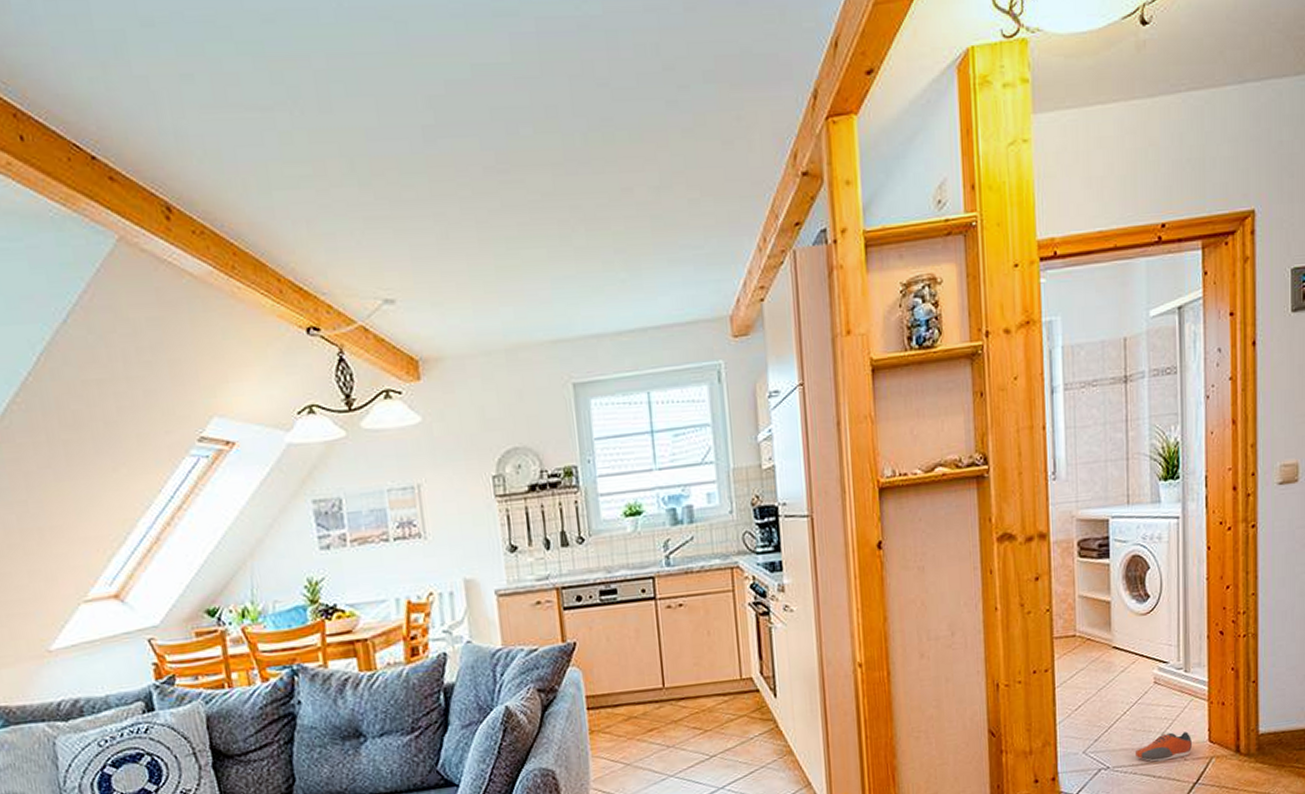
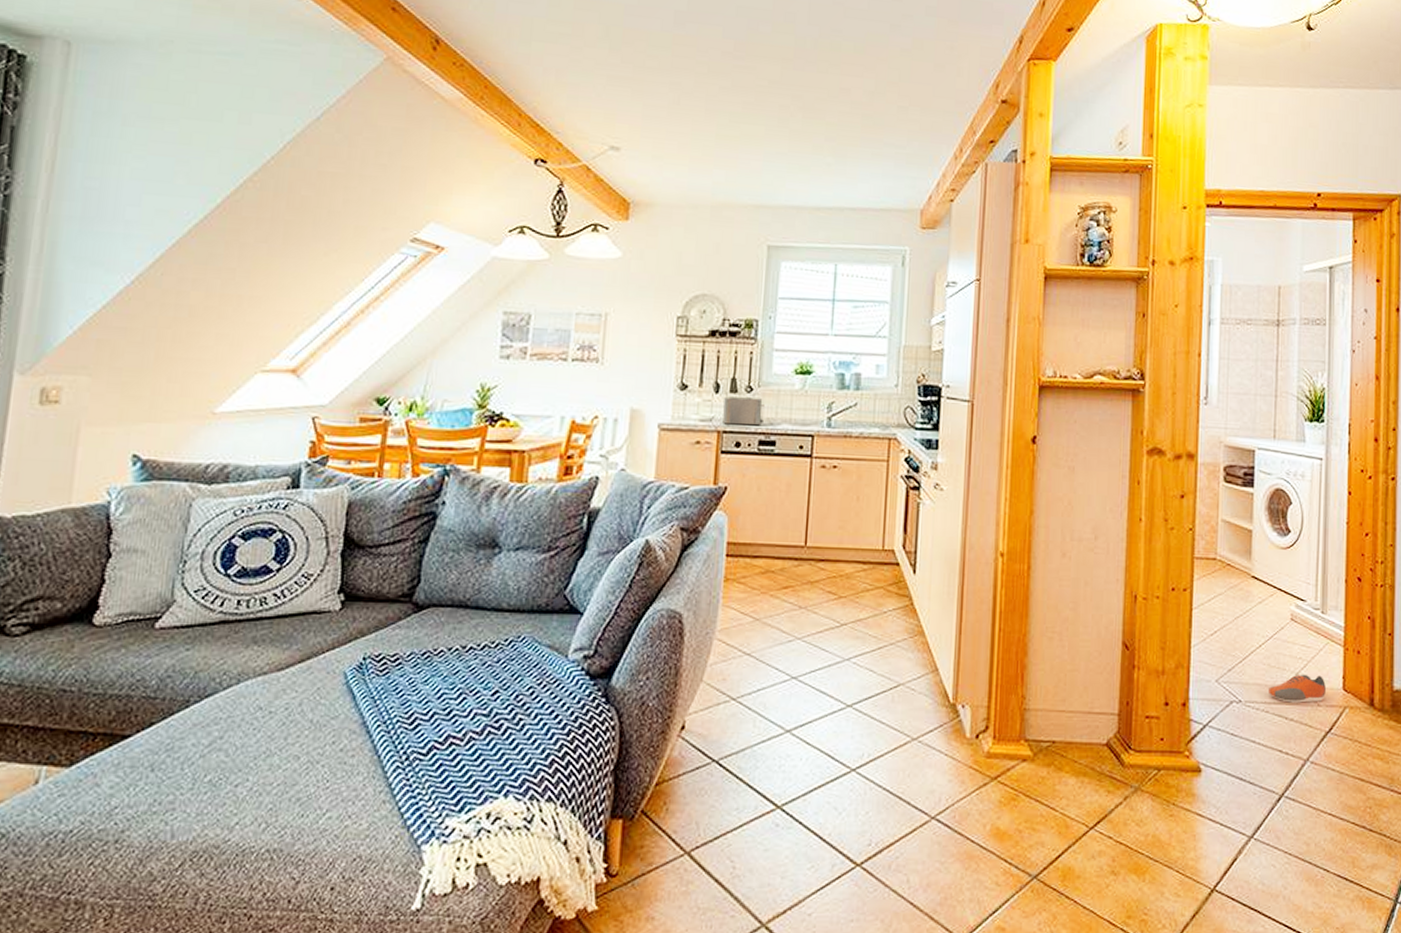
toaster: none [555,546,601,582] -> present [723,396,764,426]

